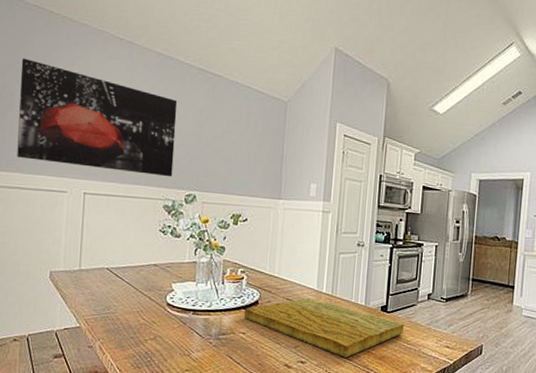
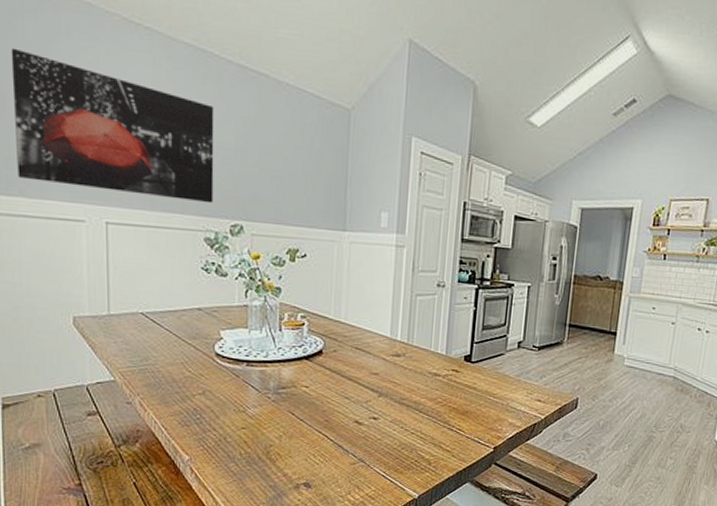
cutting board: present [244,297,404,358] -> none [306,346,490,413]

